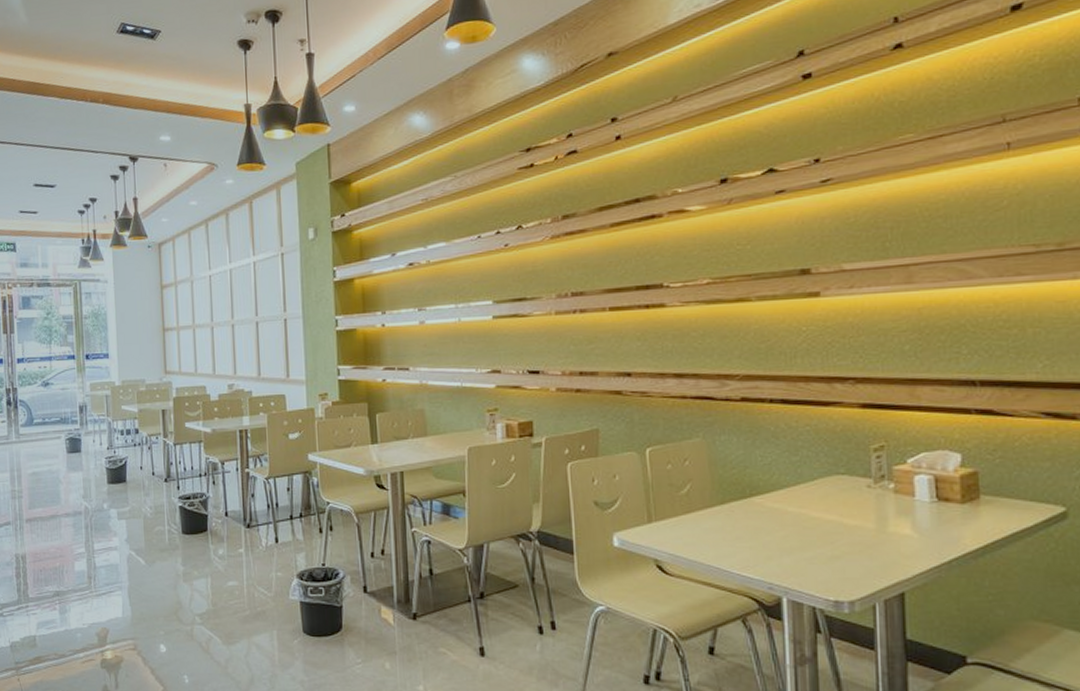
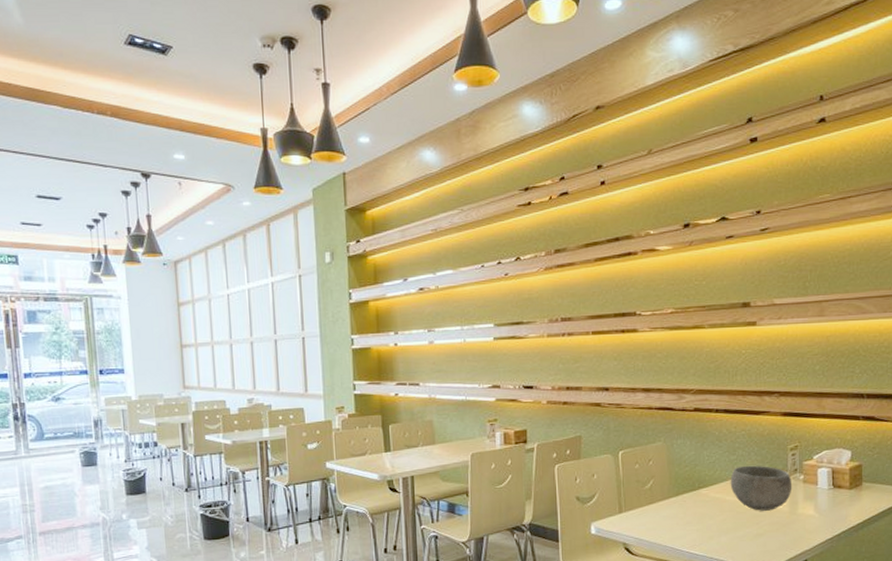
bowl: none [792,469,879,527] -> present [730,465,793,511]

